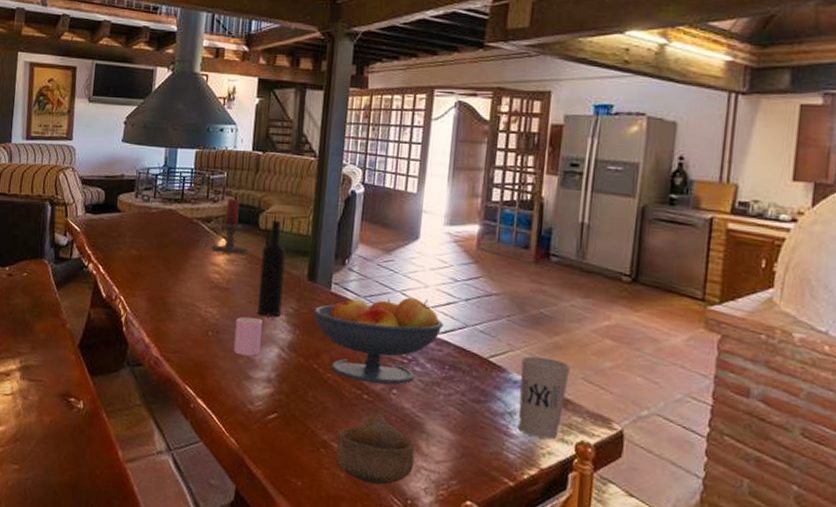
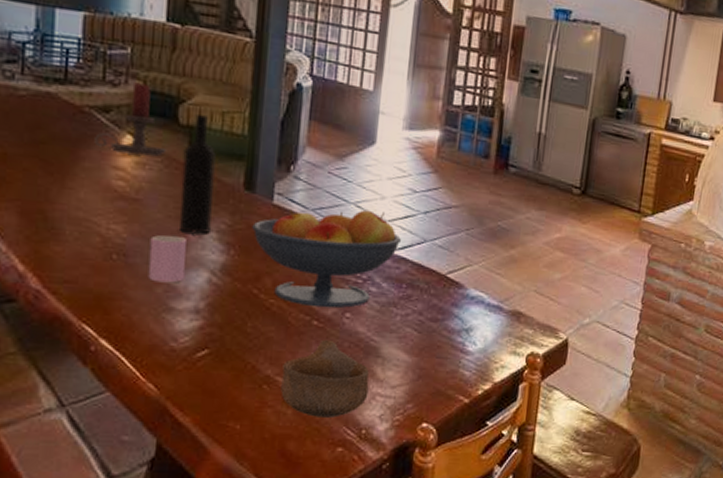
cup: present [518,356,570,439] -> none [474,270,524,353]

